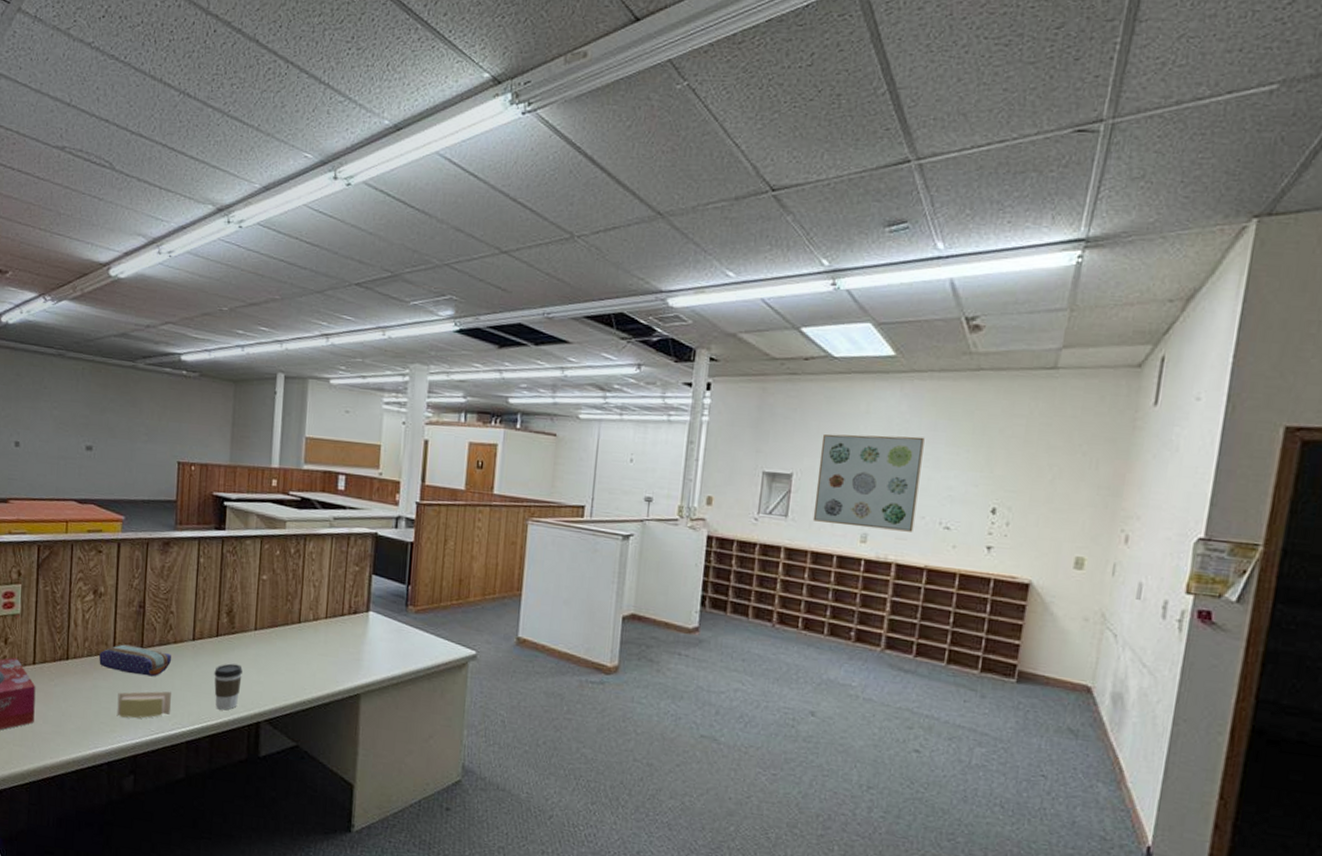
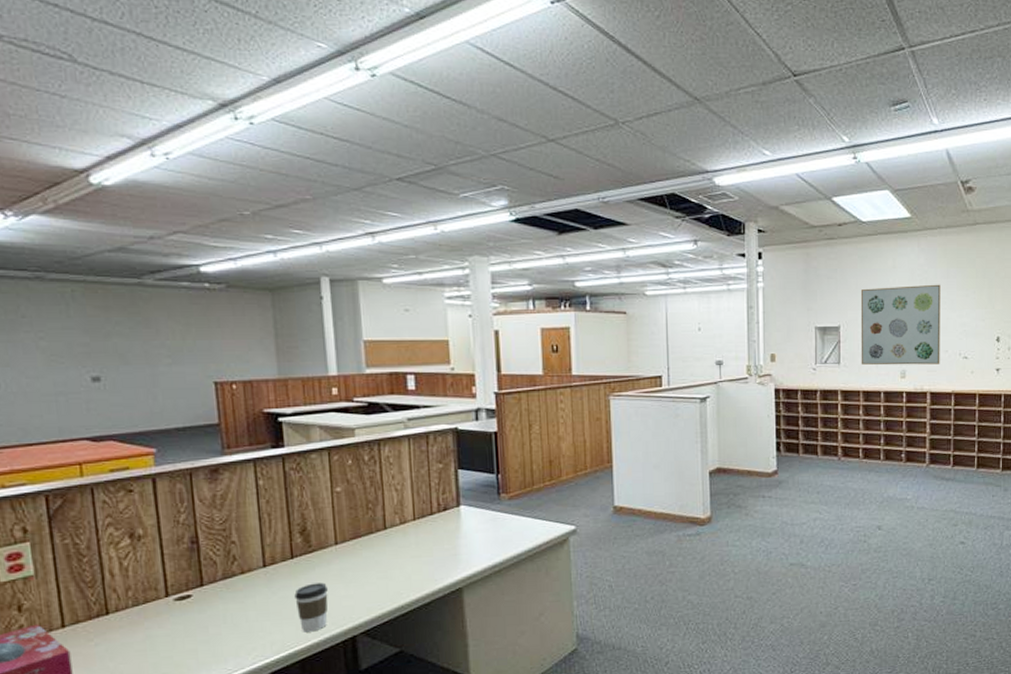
pencil case: present [98,644,172,677] -> none [147,584,242,615]
sticky notes: present [117,691,171,719] -> none [180,624,249,663]

